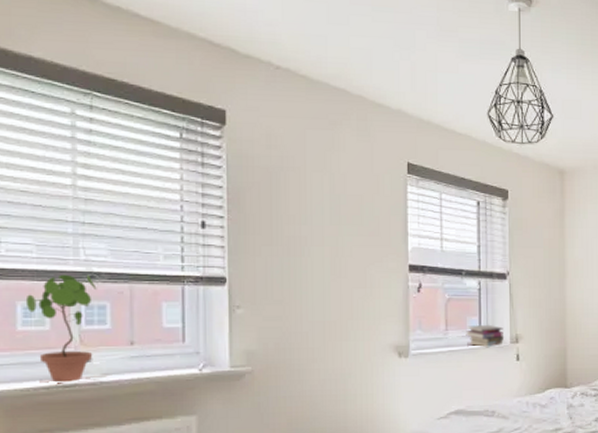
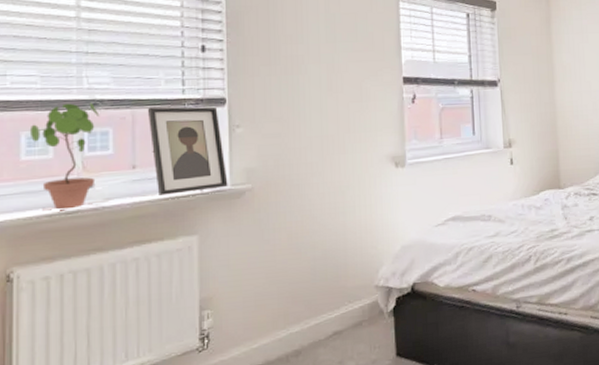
picture frame: none [145,283,228,373] -> present [147,106,228,195]
books: present [466,324,505,348] -> none [460,130,498,154]

